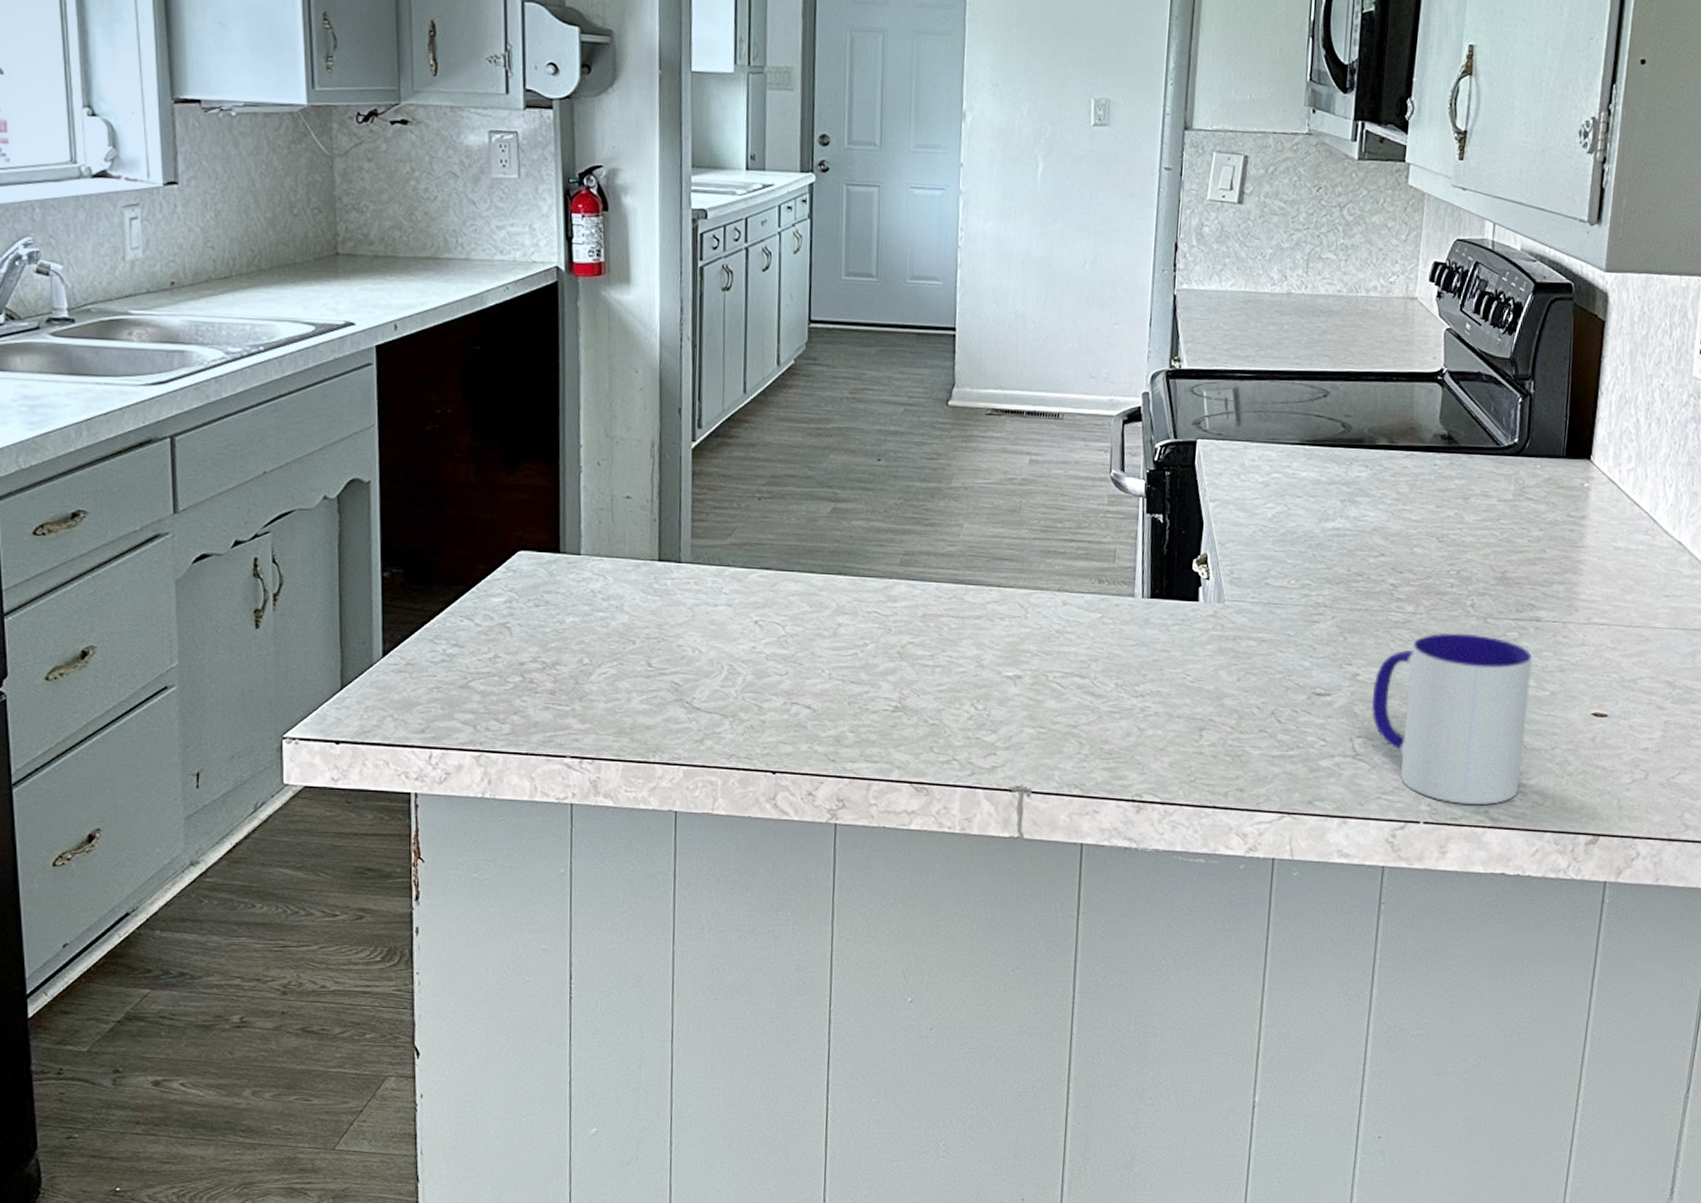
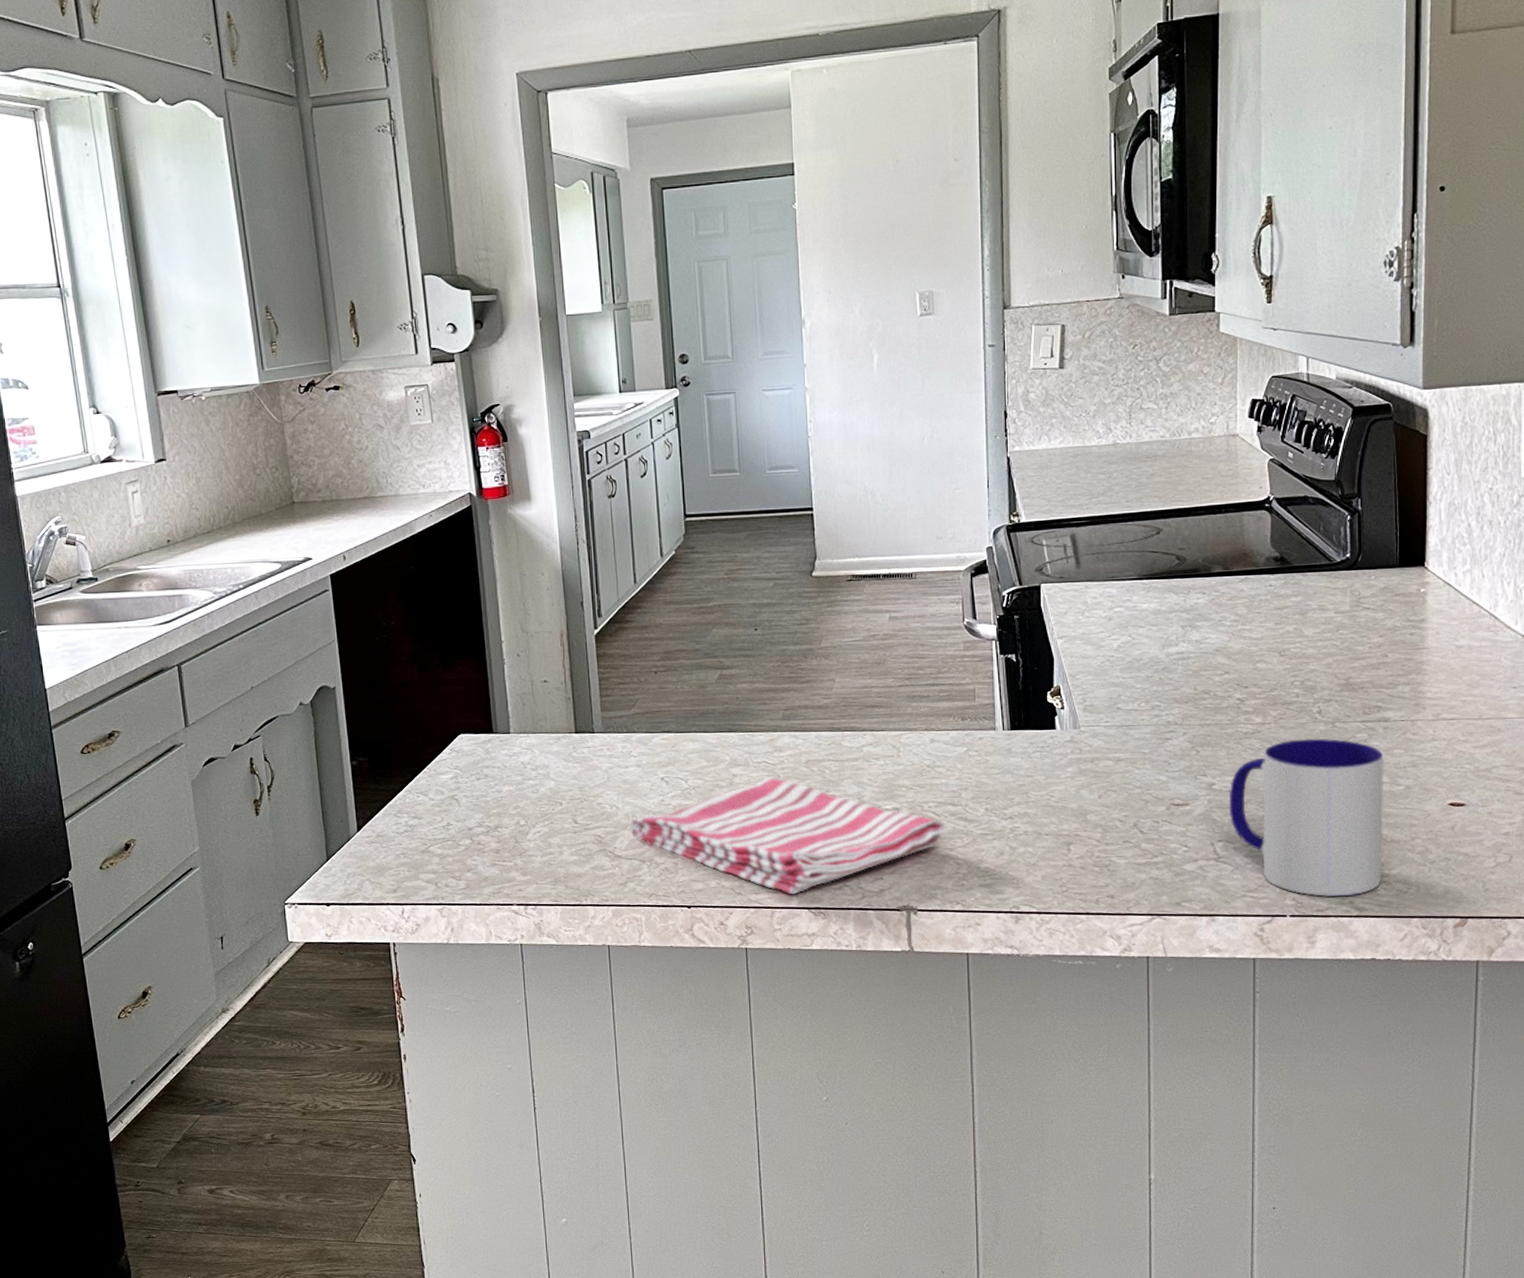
dish towel: none [713,630,1069,766] -> present [630,777,944,895]

